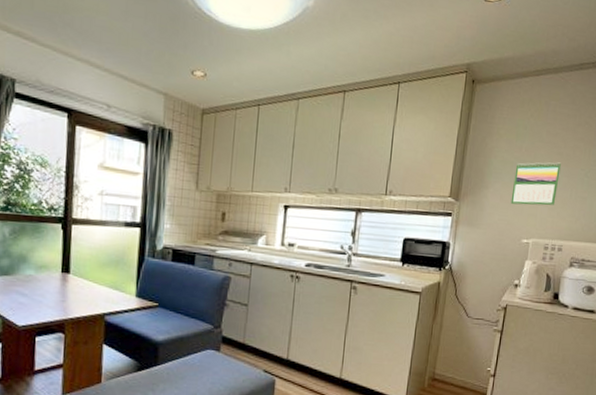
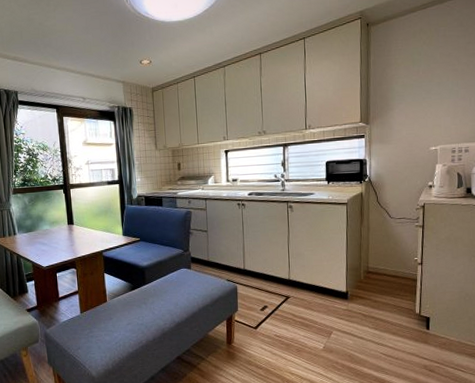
calendar: present [510,162,561,206] -> none [415,77,457,119]

